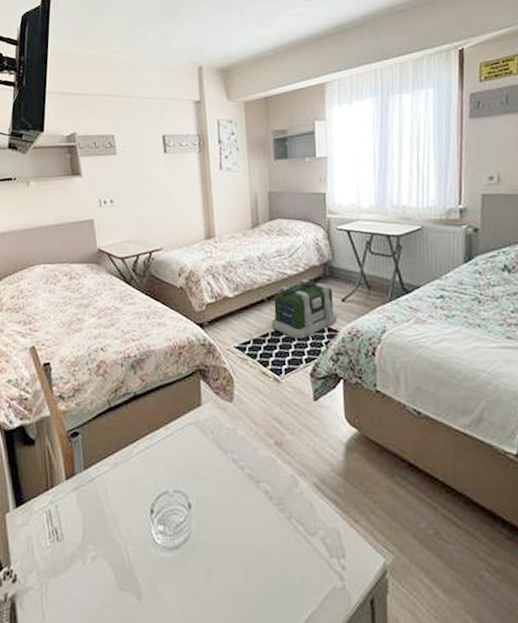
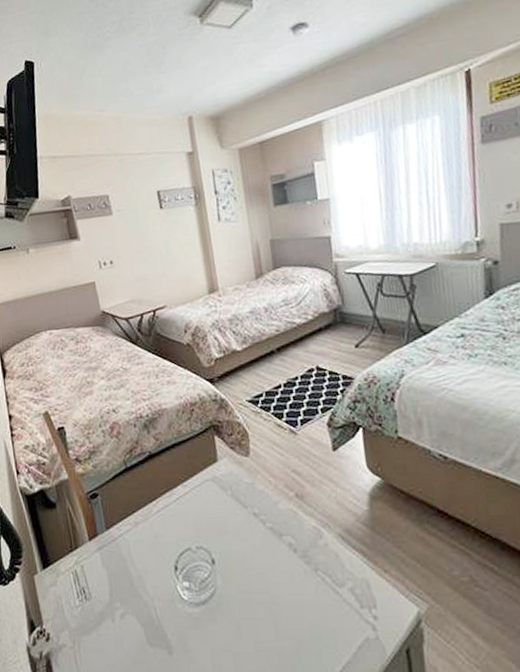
luggage: present [272,279,337,339] -> none [283,327,352,389]

